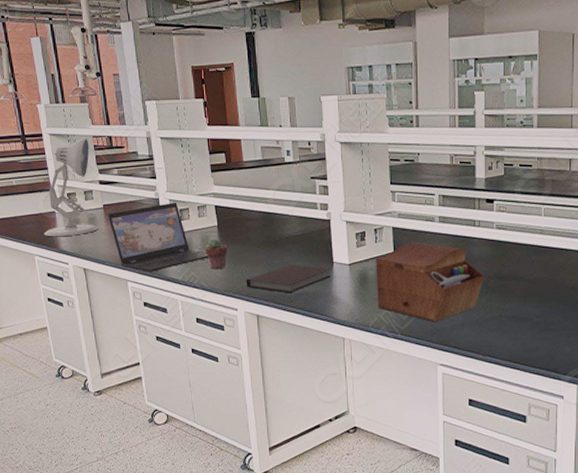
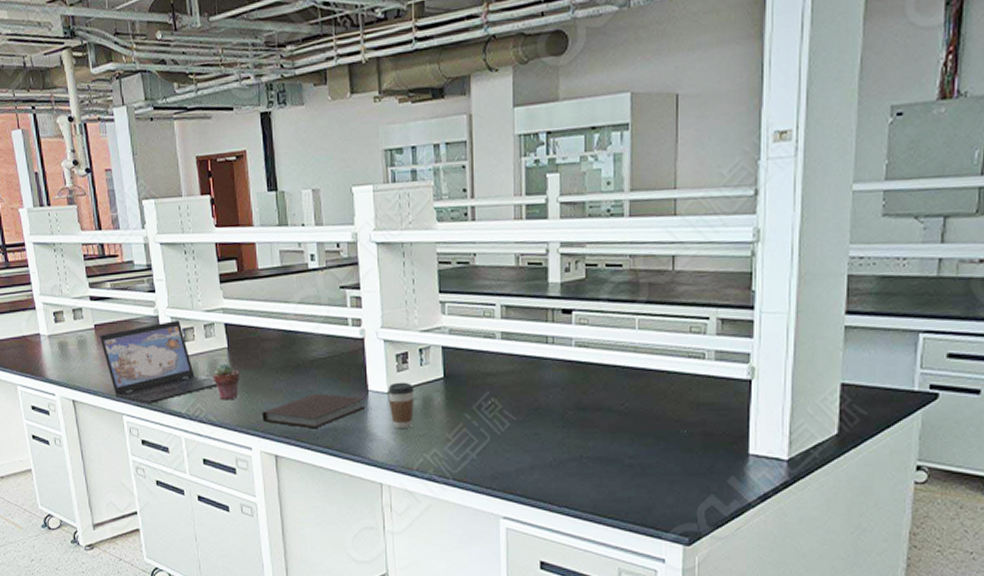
desk lamp: present [44,138,99,237] -> none [27,246,89,364]
coffee cup: none [349,255,371,293] -> present [388,382,415,428]
sewing box: present [376,241,484,323] -> none [421,363,560,465]

